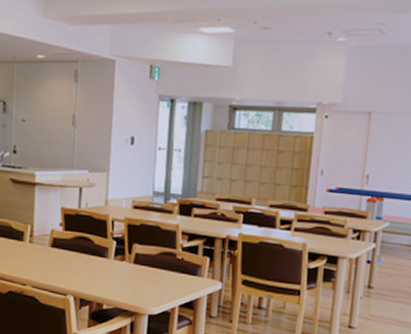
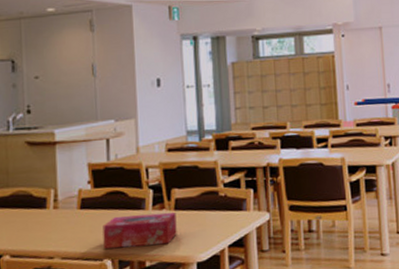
tissue box: none [68,259,135,293] -> present [103,212,177,249]

